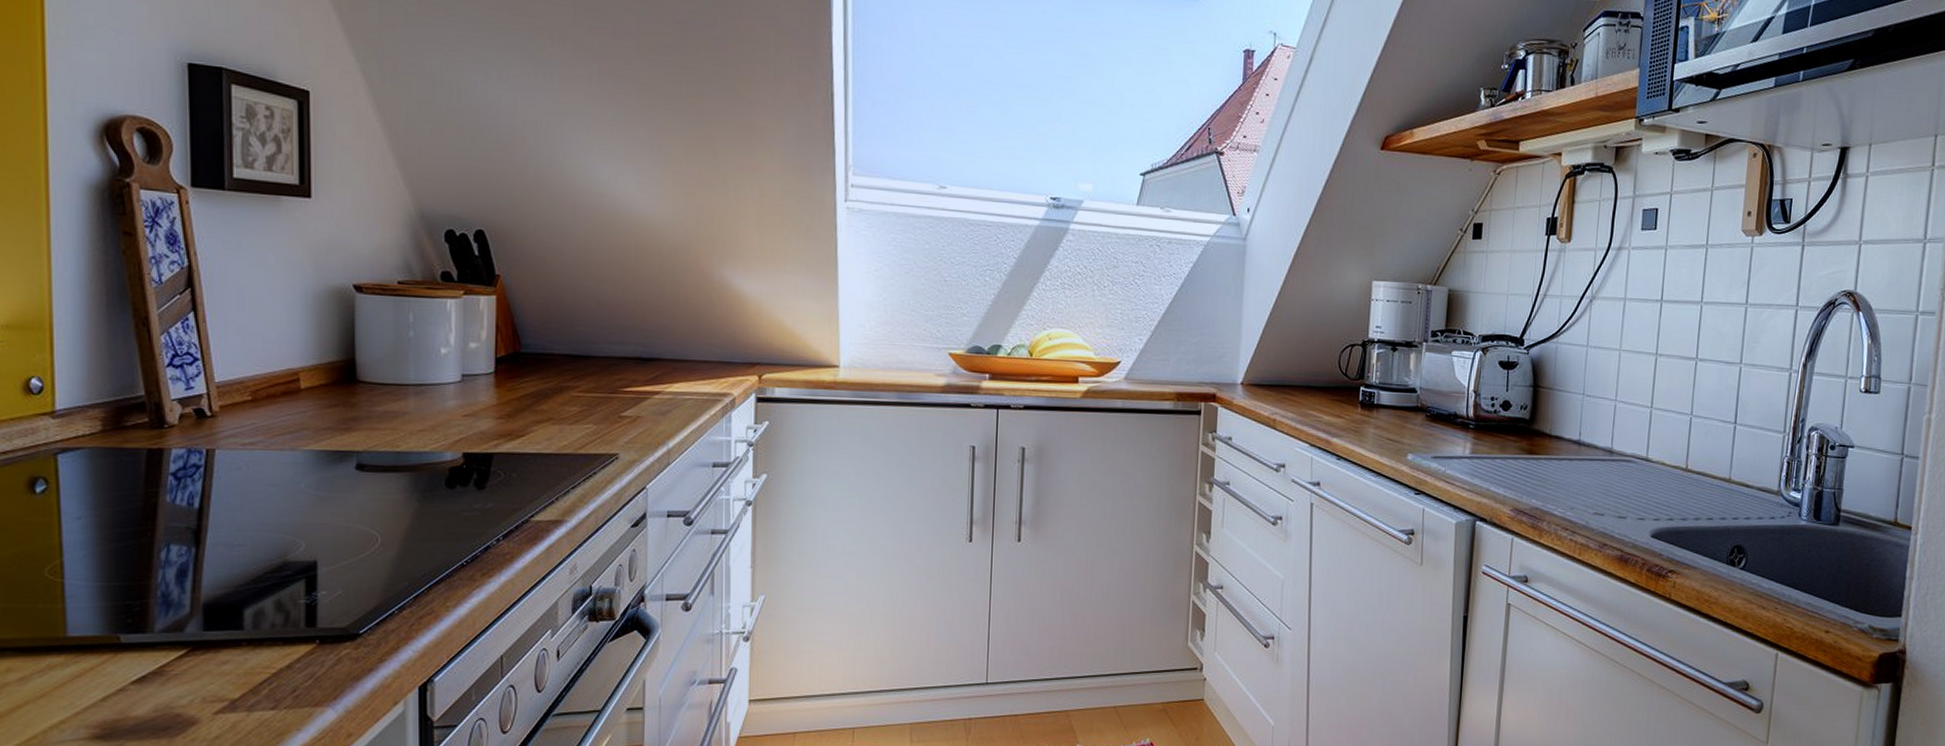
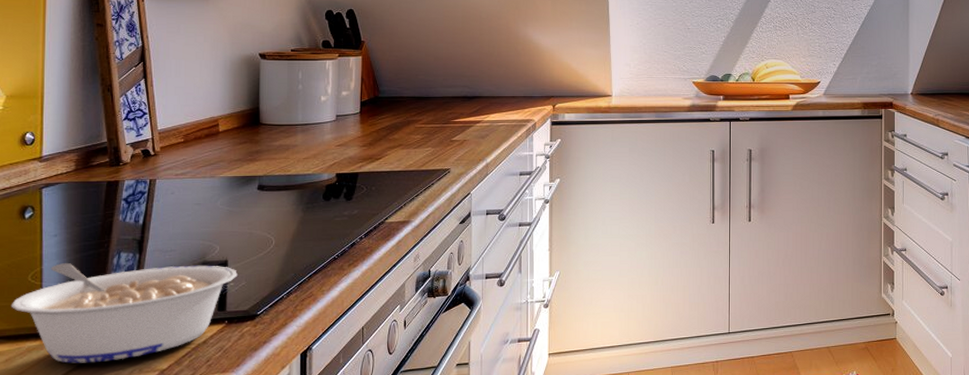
legume: none [22,554,331,687] -> present [11,262,237,364]

